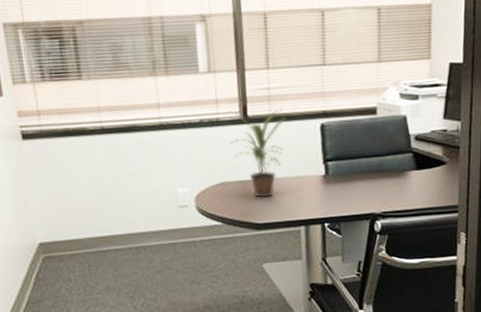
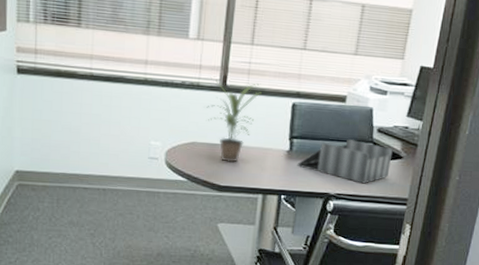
desk organizer: none [336,152,435,198] -> present [297,139,393,184]

